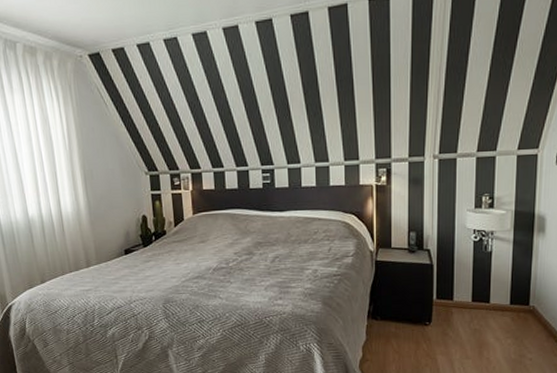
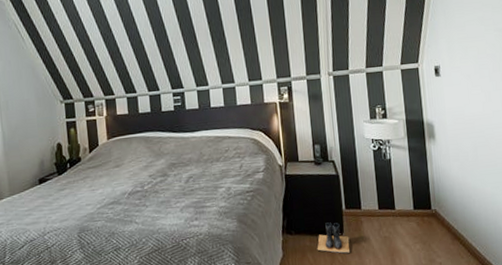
boots: none [402,311,437,343] -> present [317,222,351,254]

